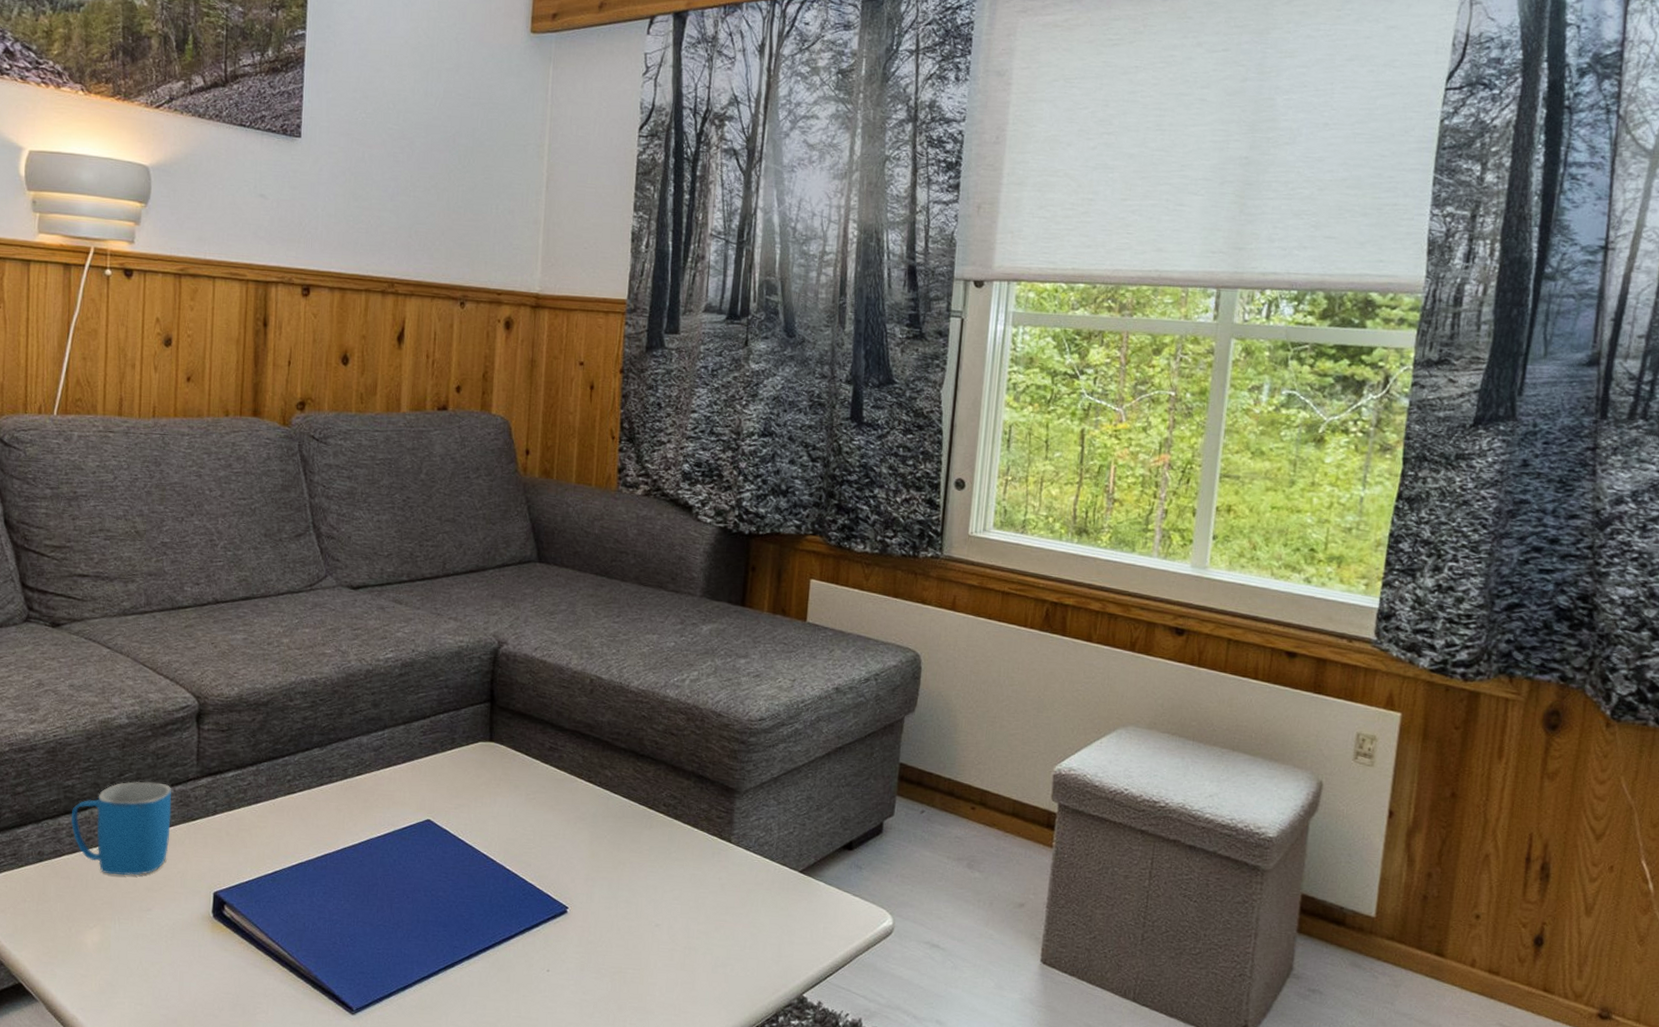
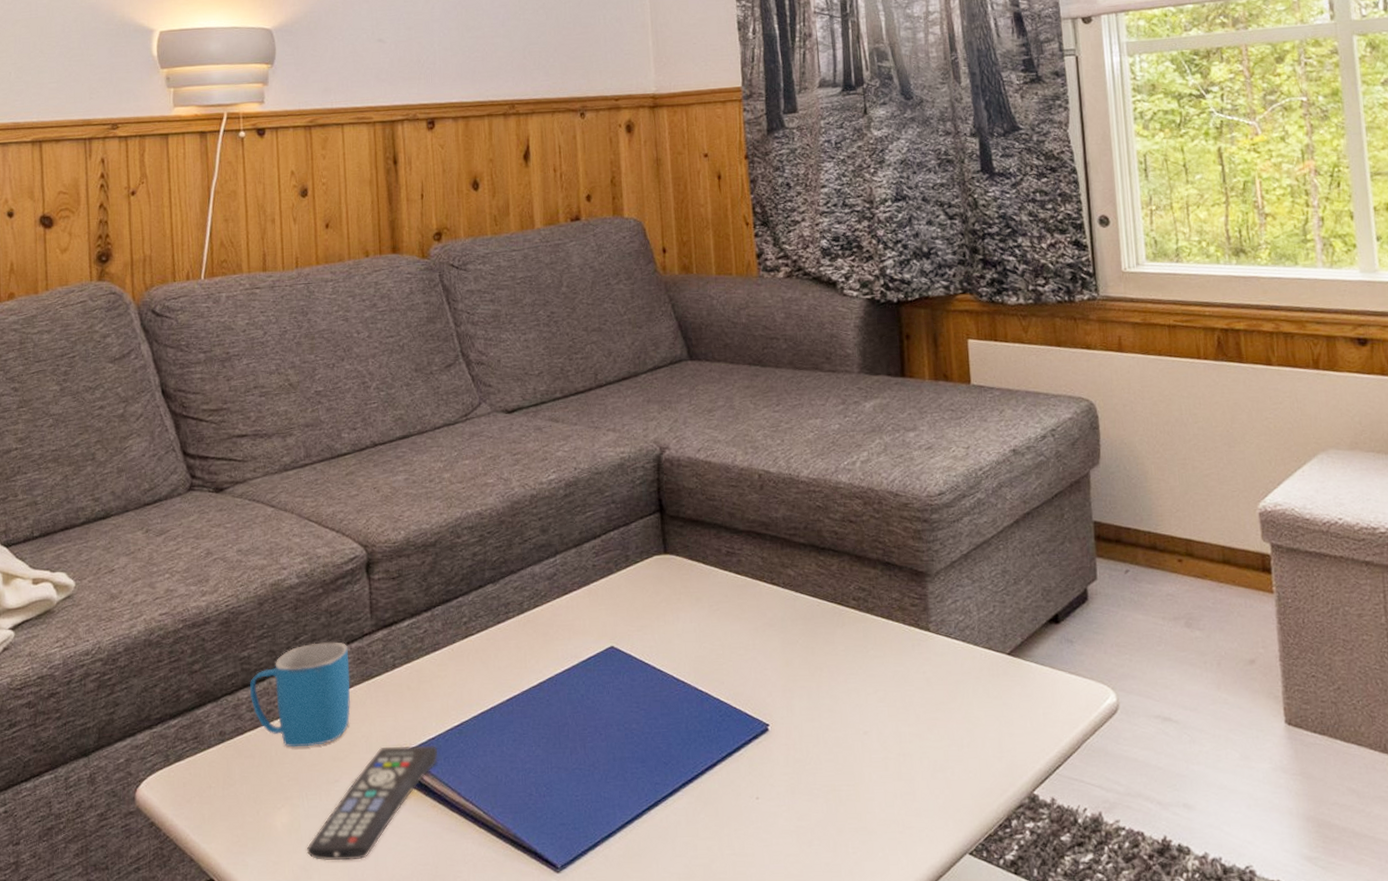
remote control: none [114,884,250,983] -> present [306,745,439,861]

